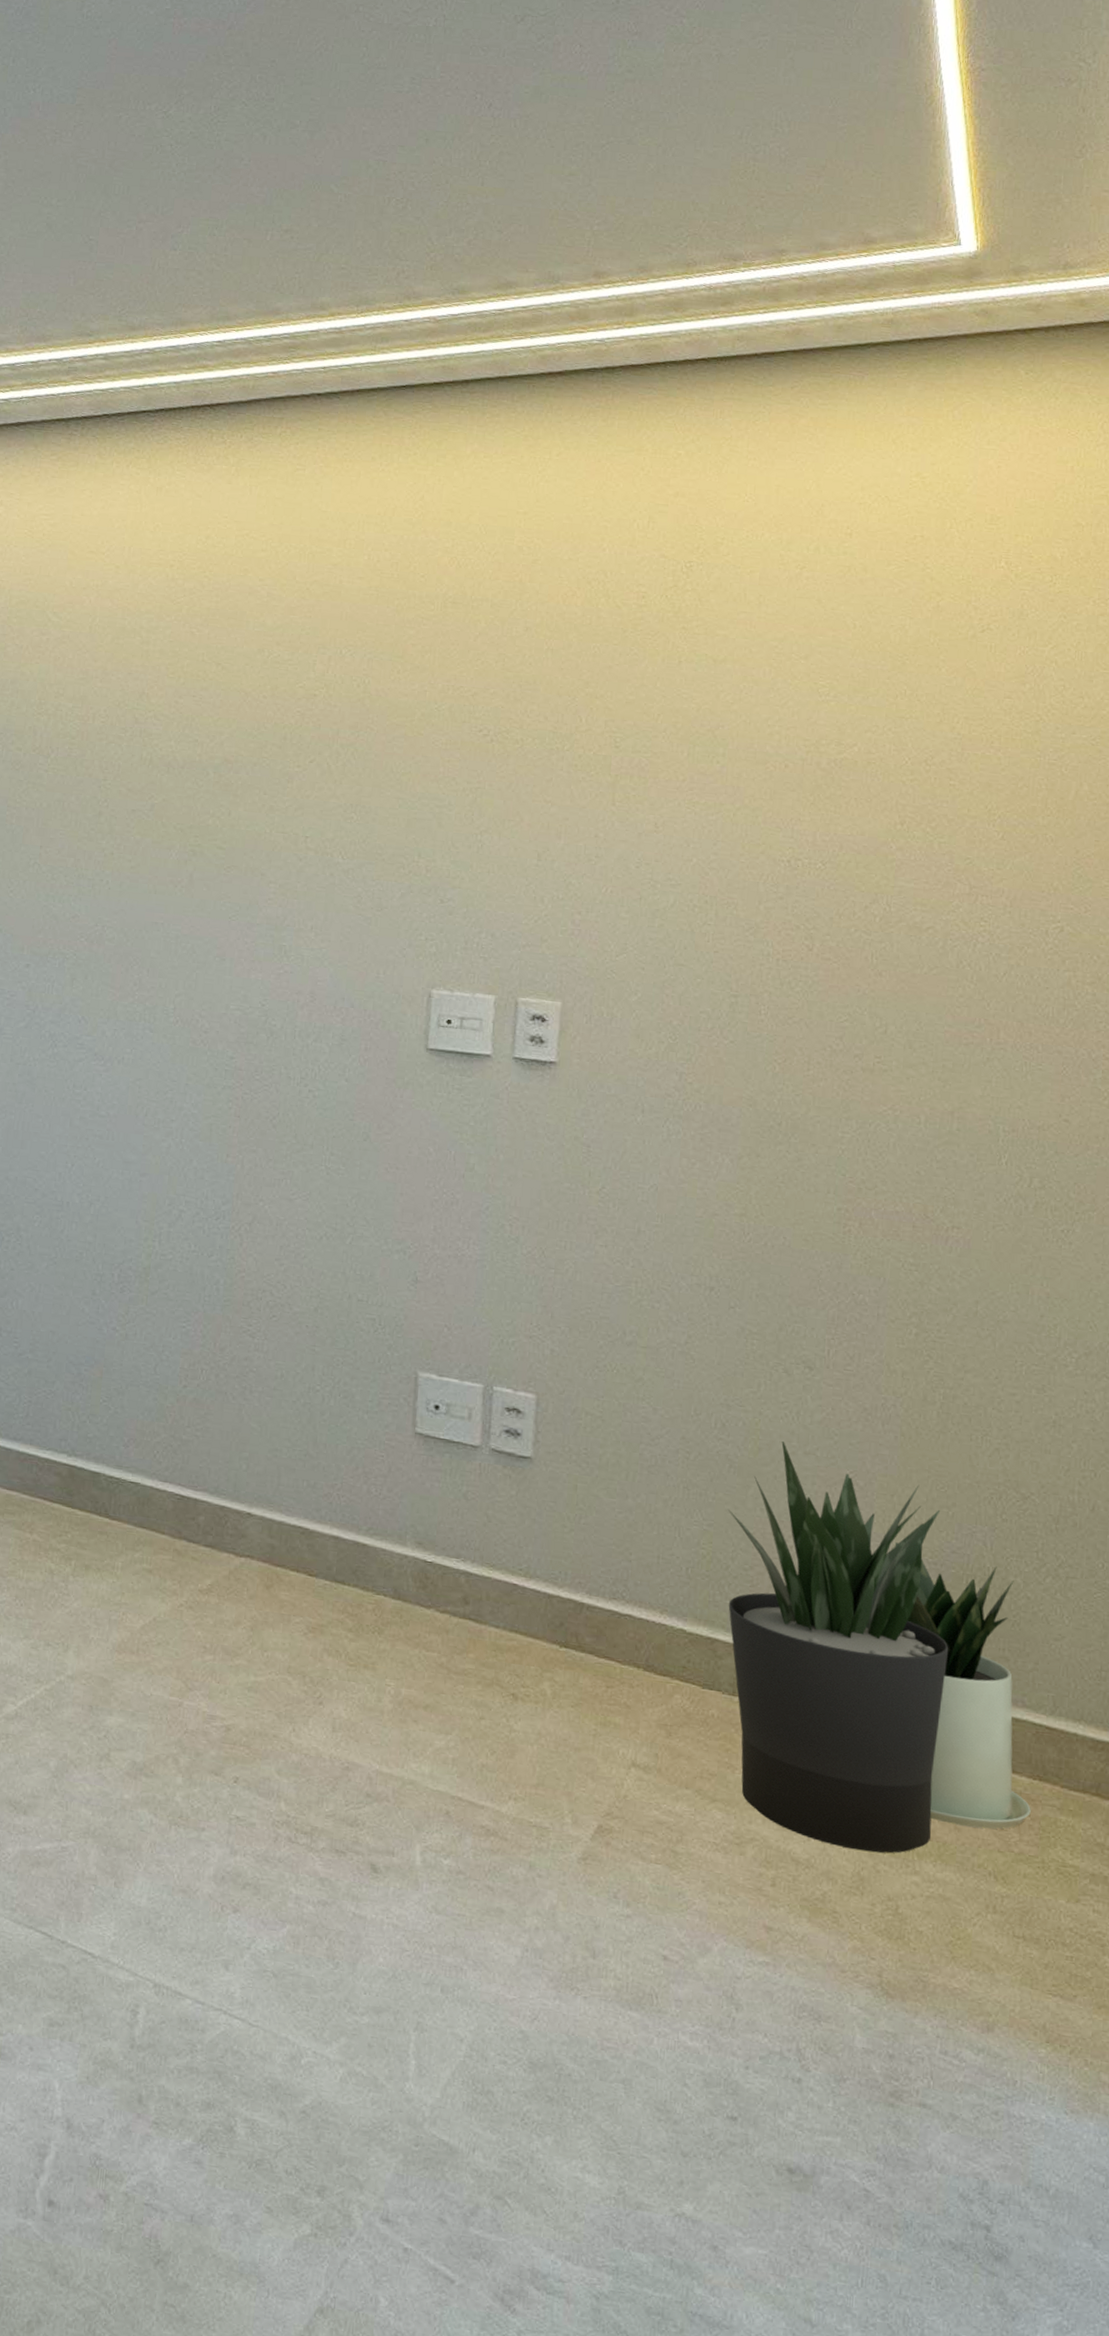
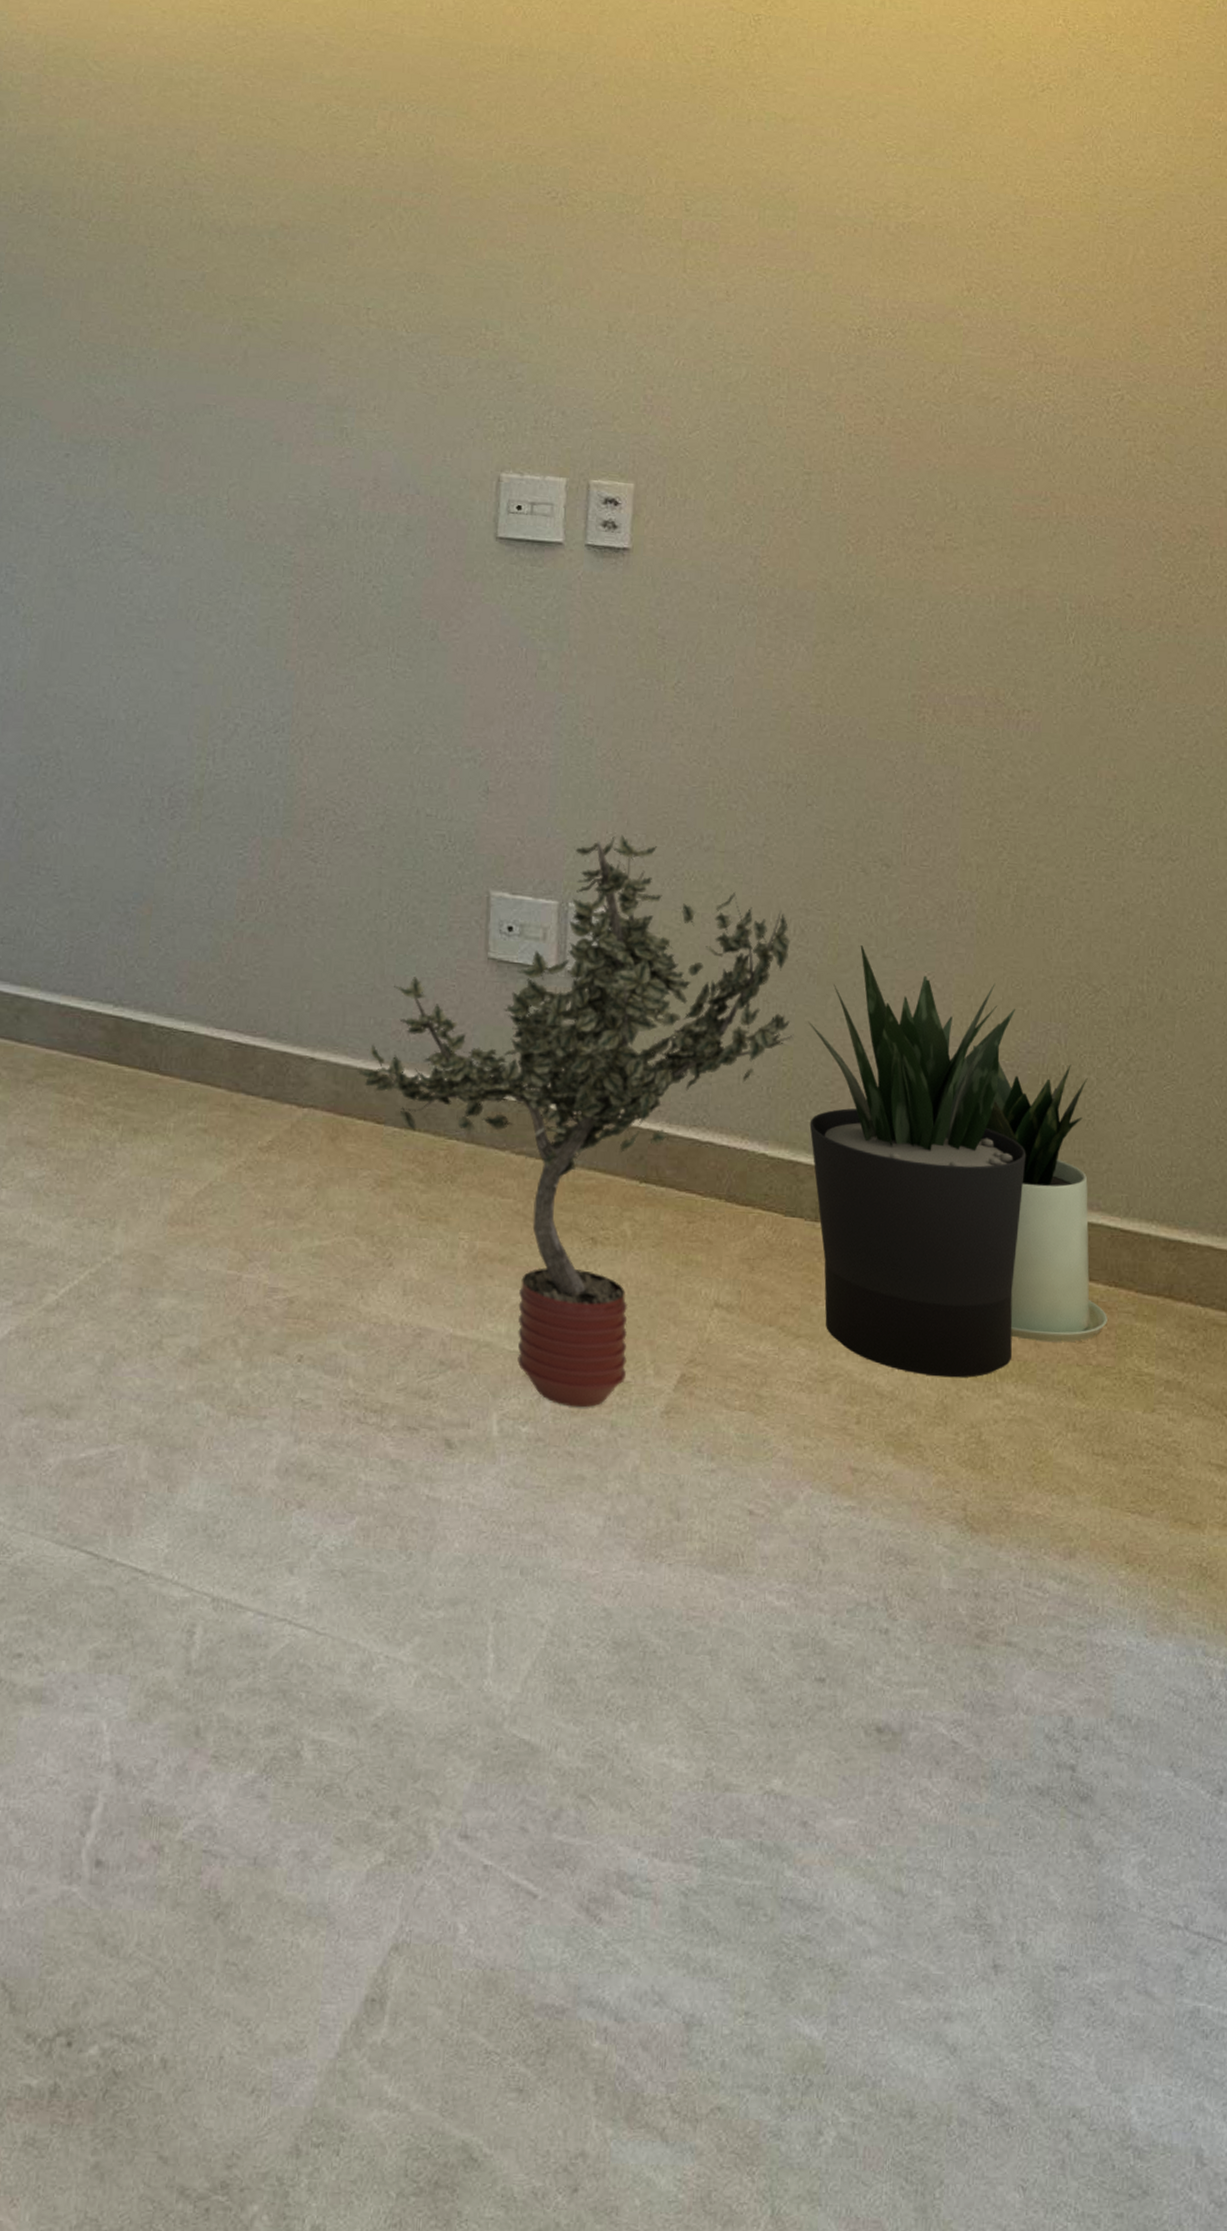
potted tree: none [291,1326,714,1847] -> present [357,834,794,1407]

